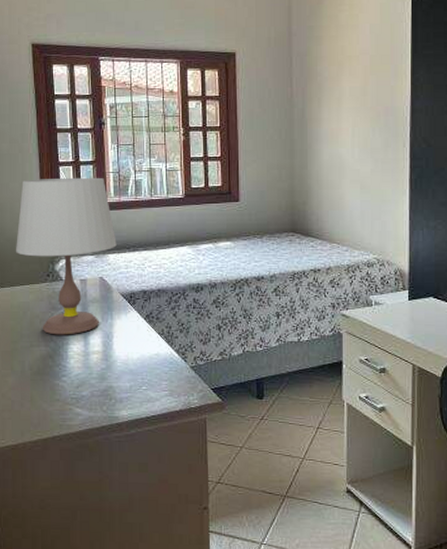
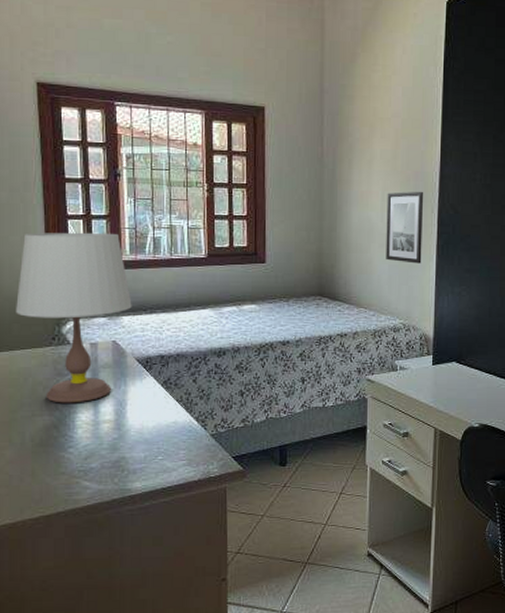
wall art: none [357,126,394,198] -> present [386,191,423,264]

